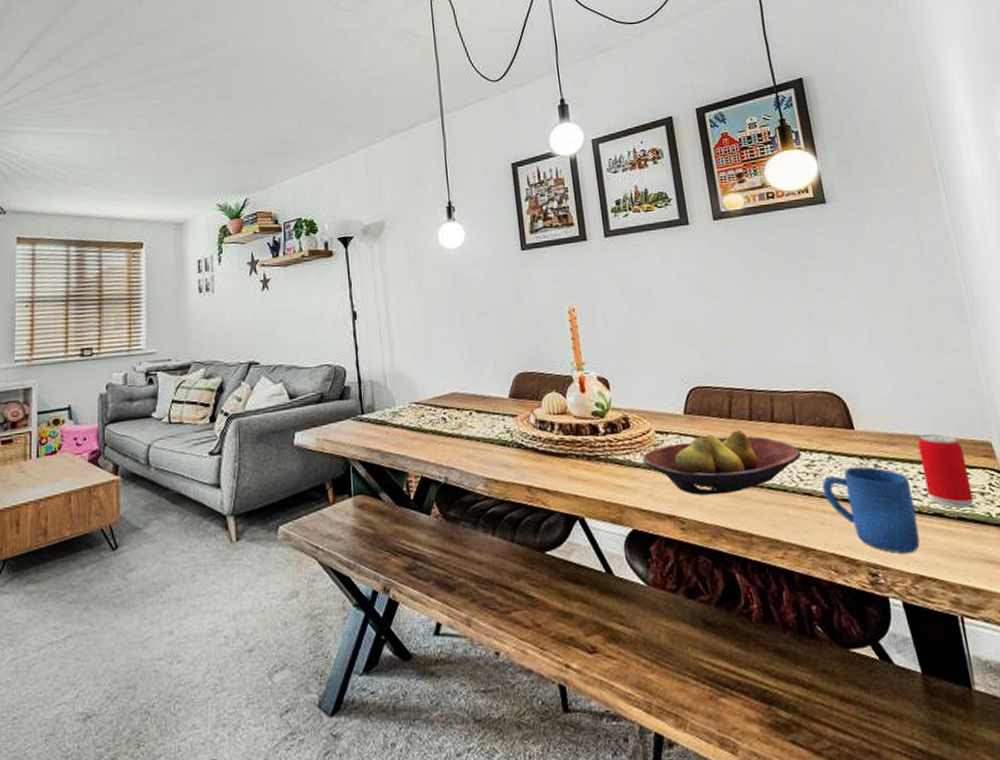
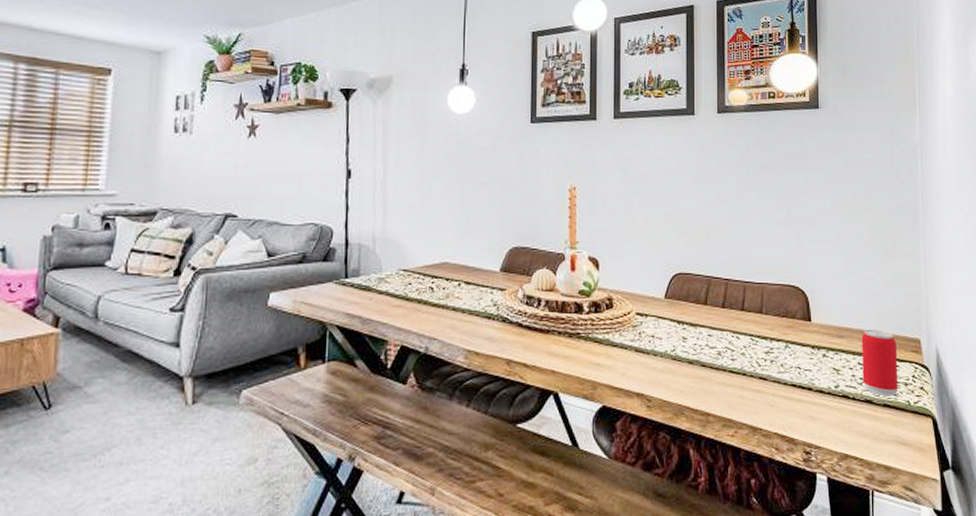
fruit bowl: present [642,429,802,496] -> none [621,316,763,376]
mug: present [822,466,920,554] -> none [776,355,850,435]

